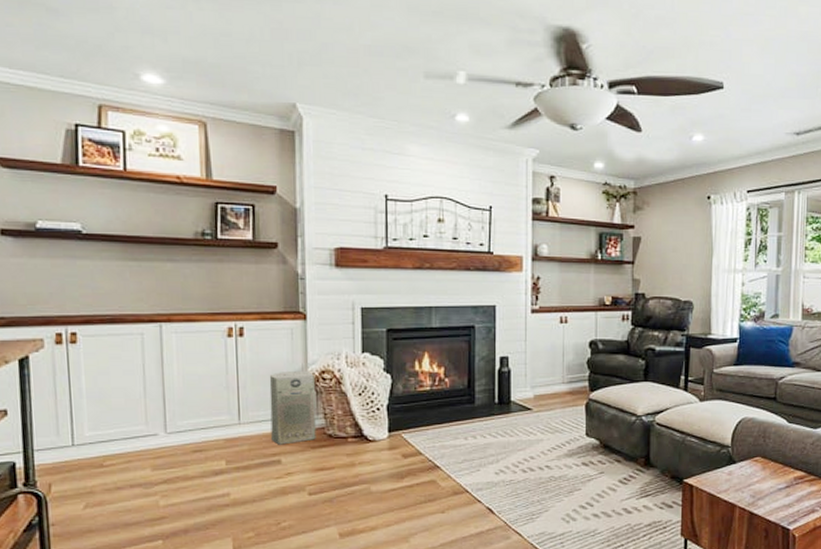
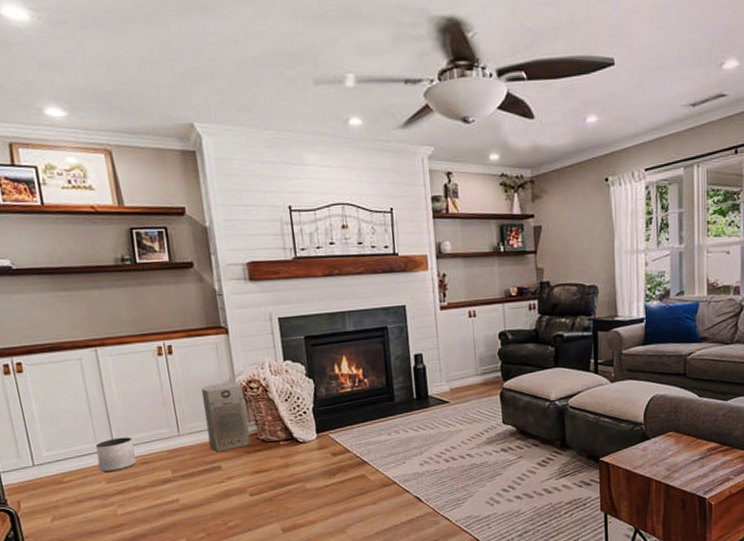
planter: none [145,421,188,459] -> present [95,436,136,473]

